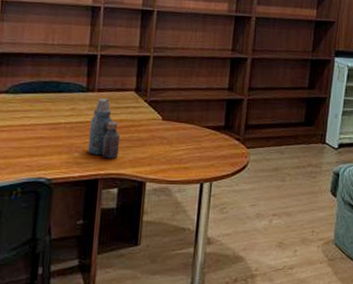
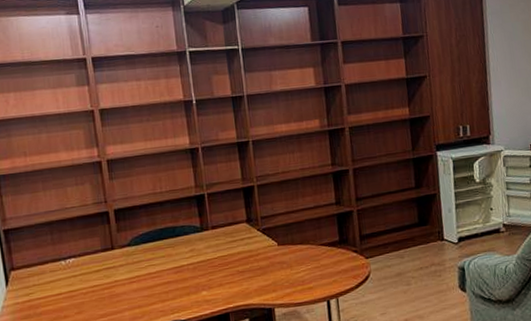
bottle: present [88,98,121,159] -> none [211,234,243,292]

